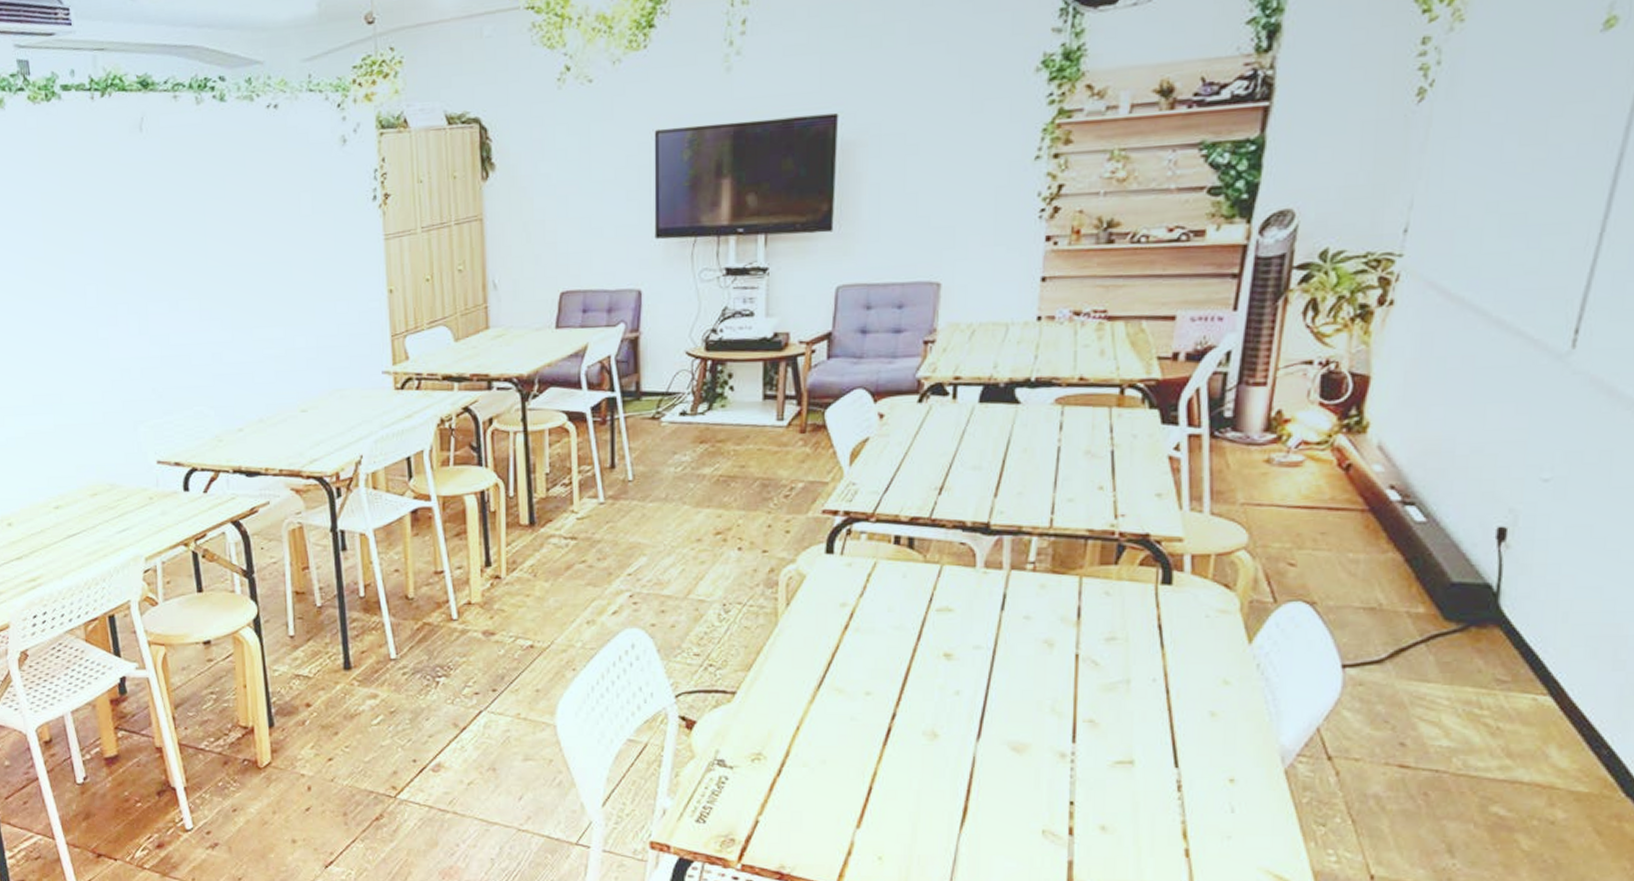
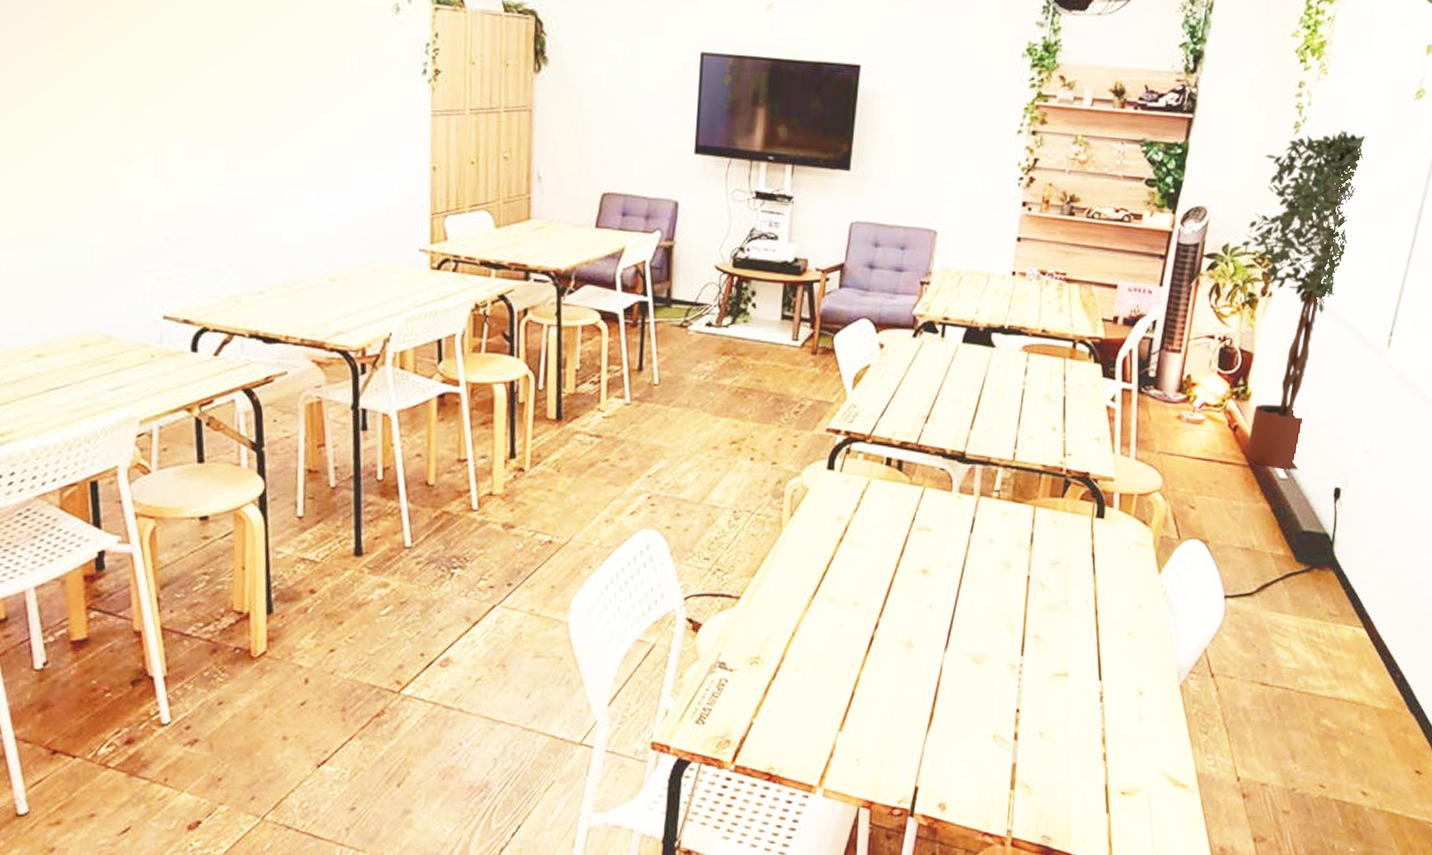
potted tree: none [1346,86,1529,512] -> present [1241,129,1367,470]

